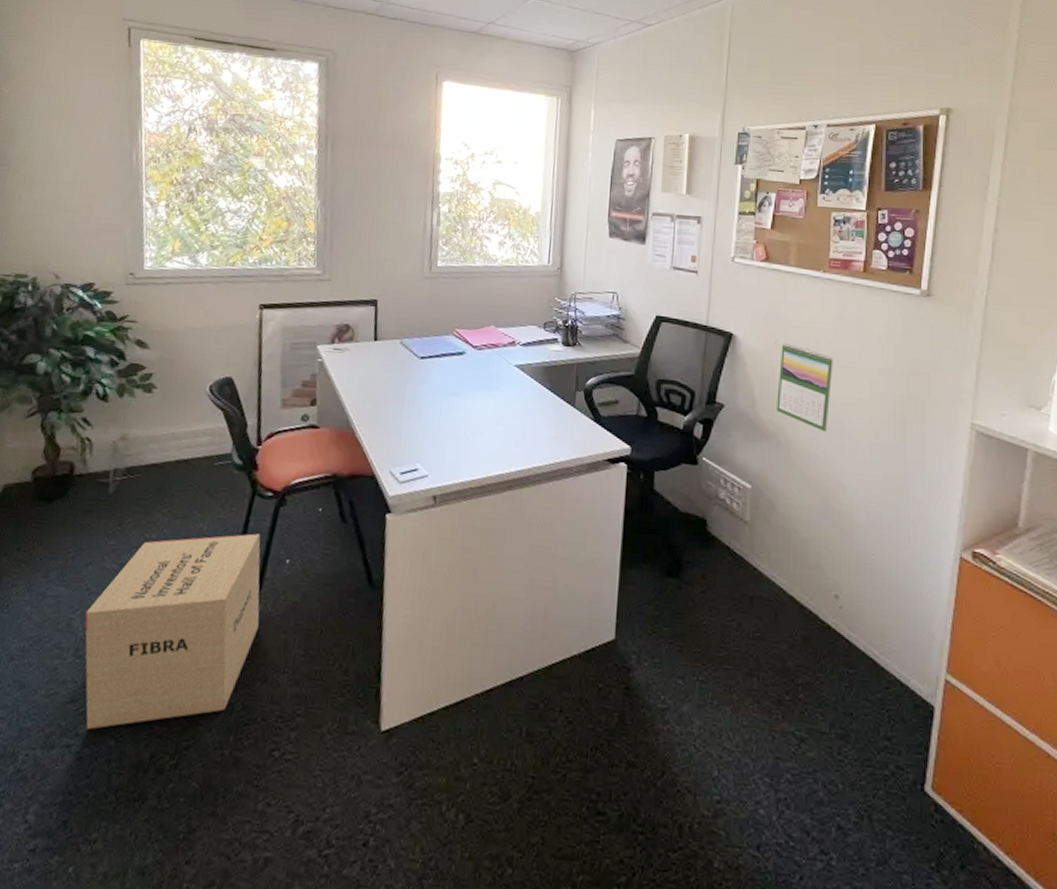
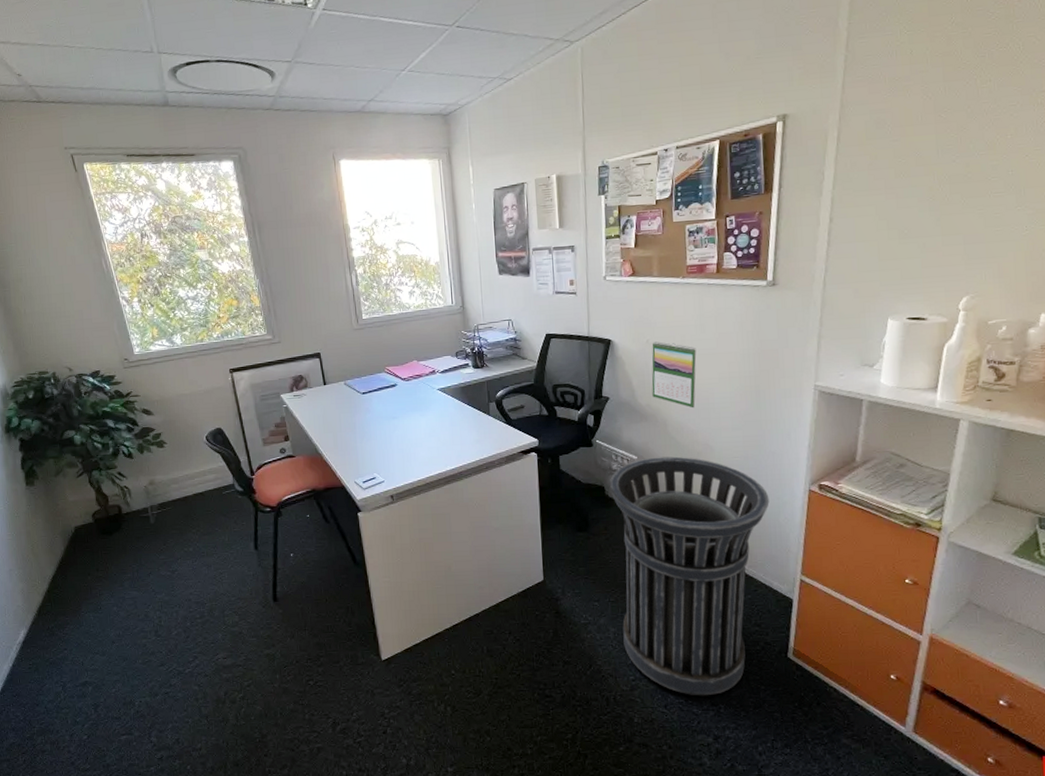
cardboard box: present [85,533,261,730] -> none [156,538,280,681]
trash can: none [710,489,911,838] -> present [609,456,770,696]

